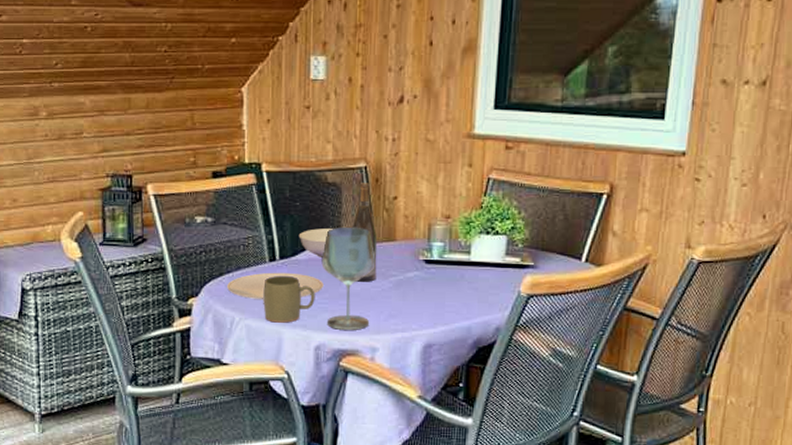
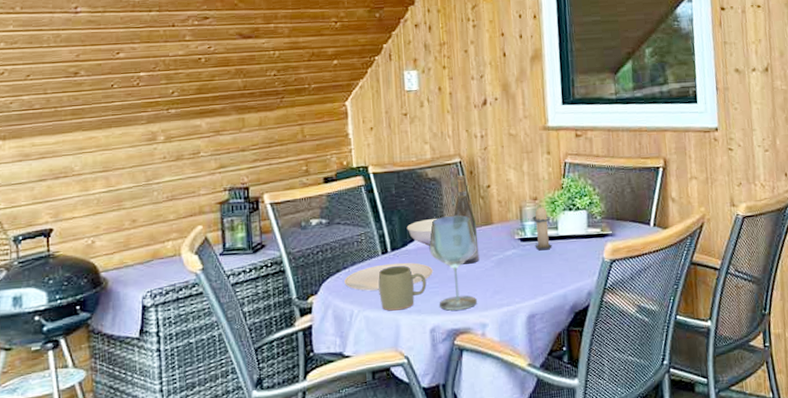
candle: none [441,224,464,276] -> present [532,205,552,251]

